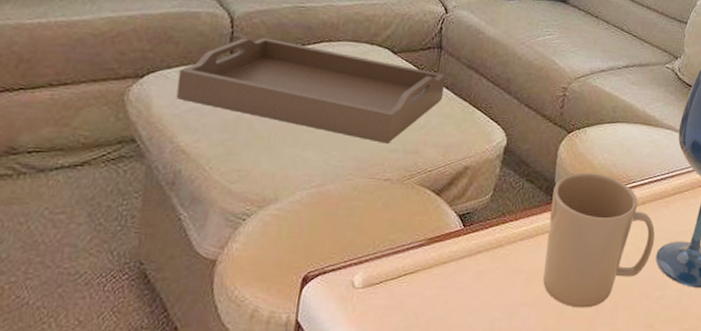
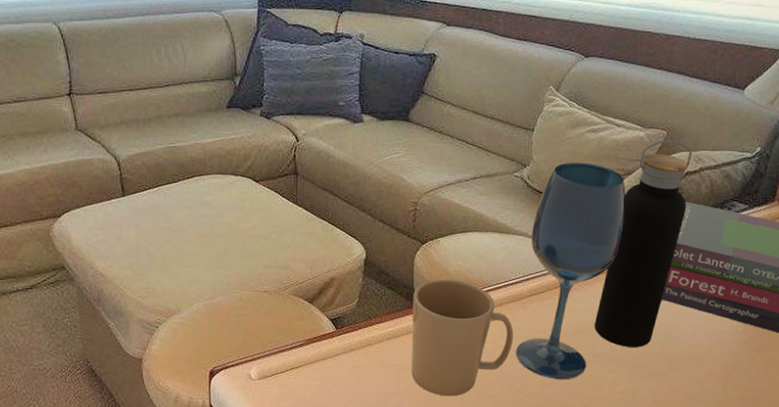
serving tray: present [176,38,446,144] -> none [86,177,305,261]

